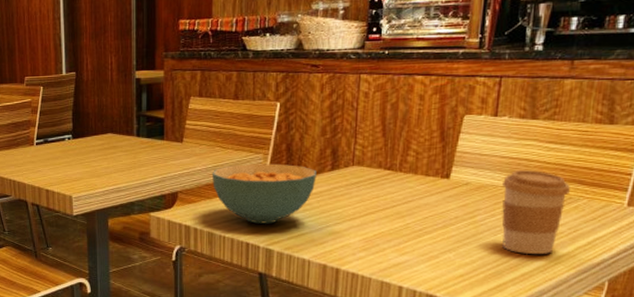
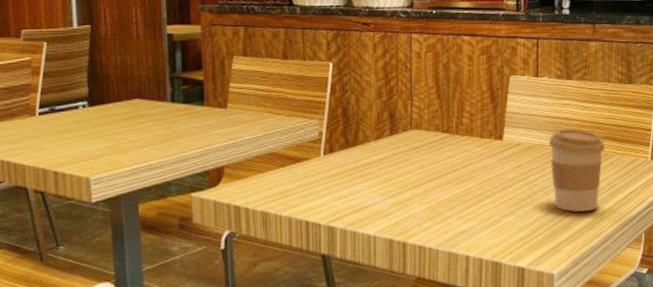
cereal bowl: present [211,163,317,224] -> none [262,129,376,199]

